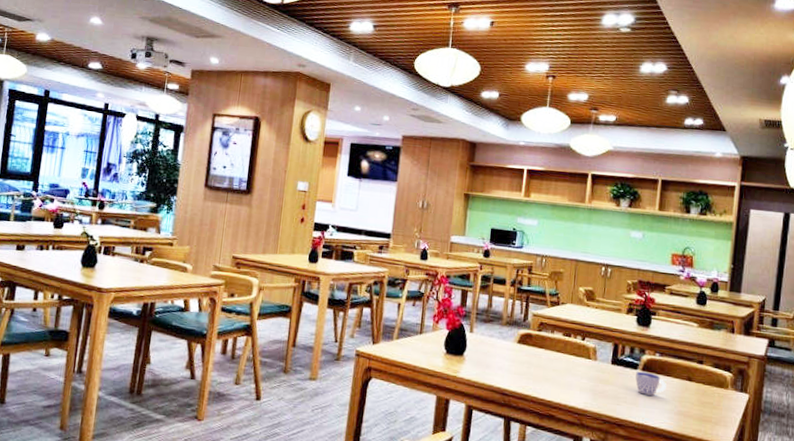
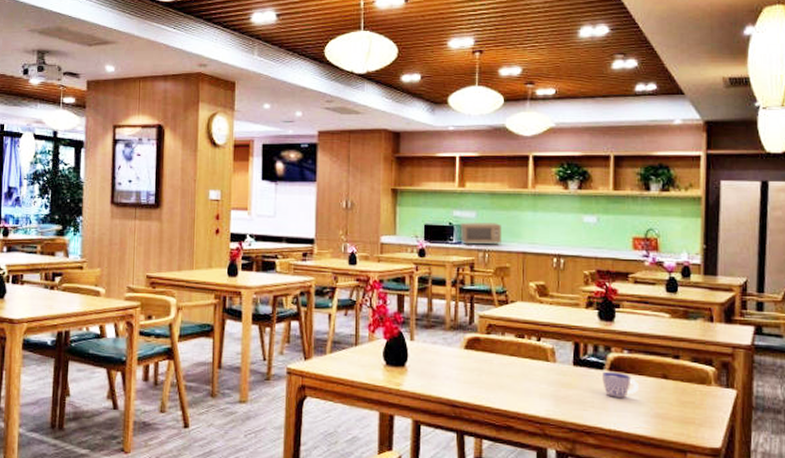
microwave: none [521,229,559,252] -> present [460,222,501,245]

